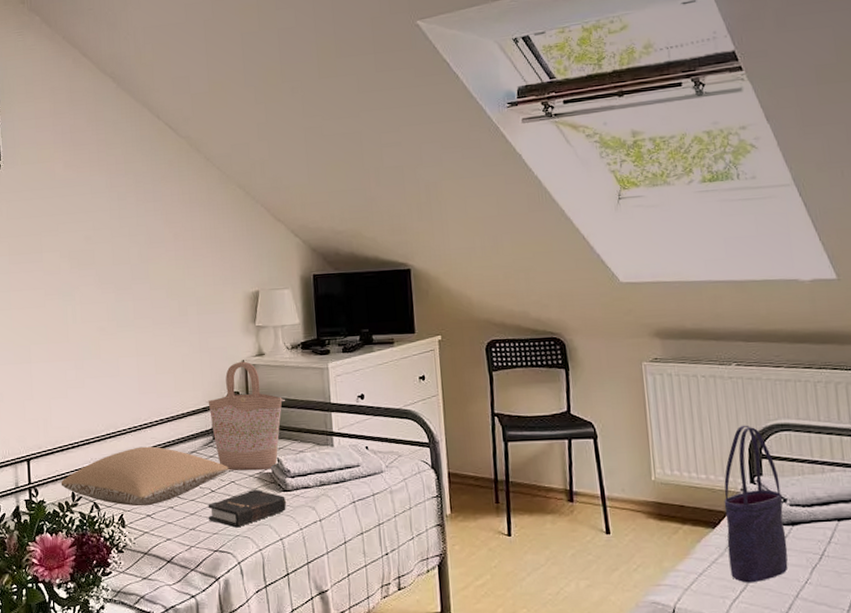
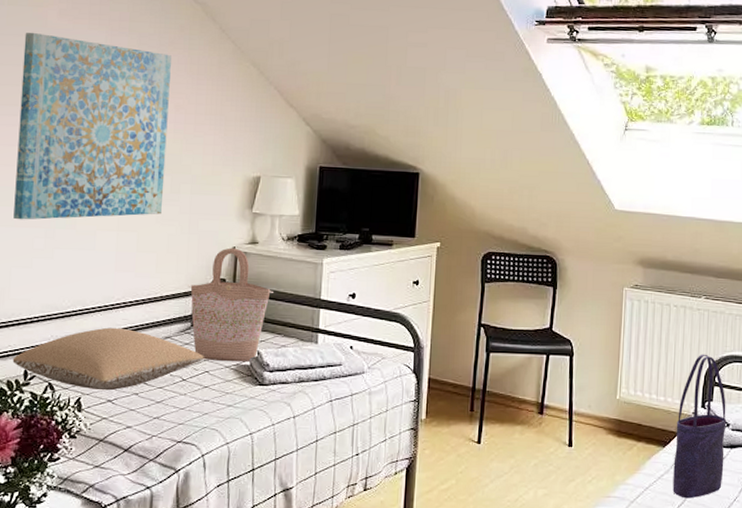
wall art: none [38,185,173,356] -> present [13,32,171,220]
hardback book: present [208,489,286,528] -> none [176,381,261,419]

